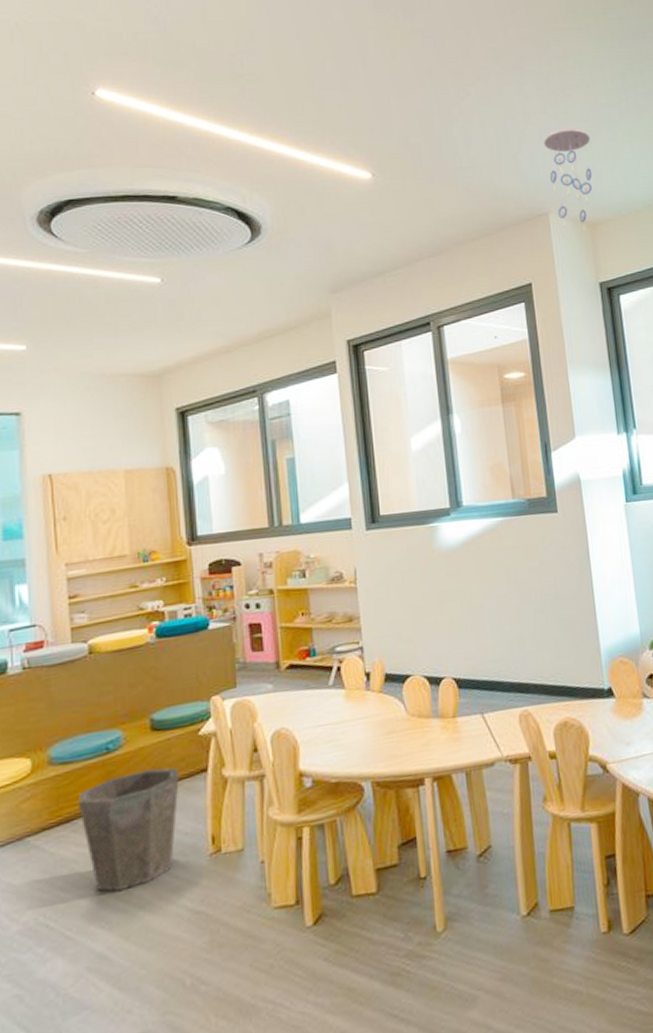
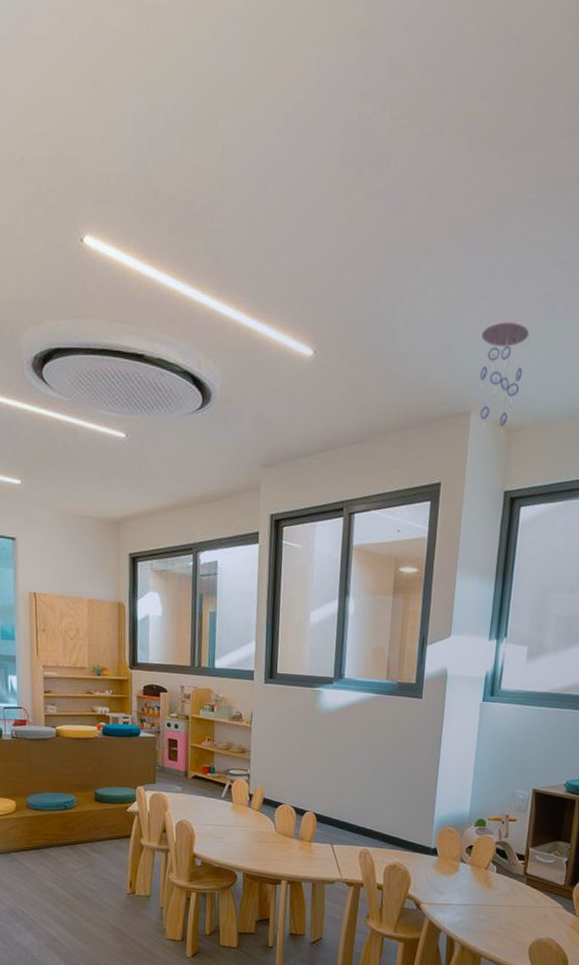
waste bin: present [77,767,179,892] -> none [44,826,111,902]

